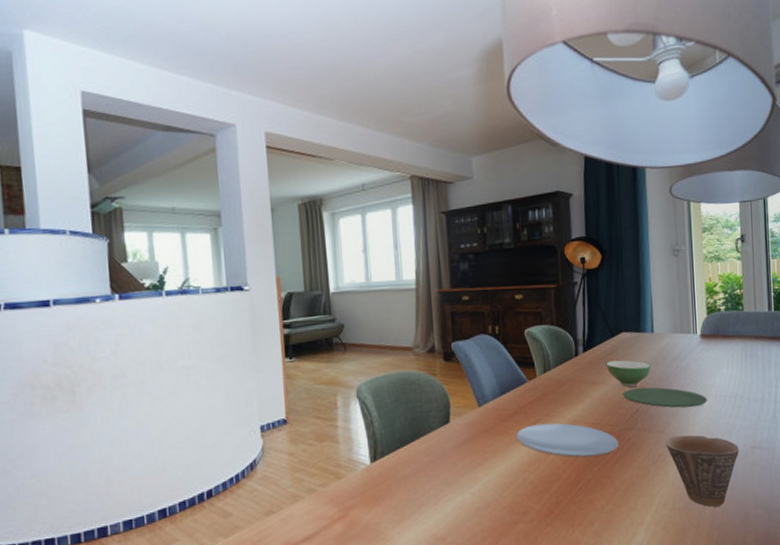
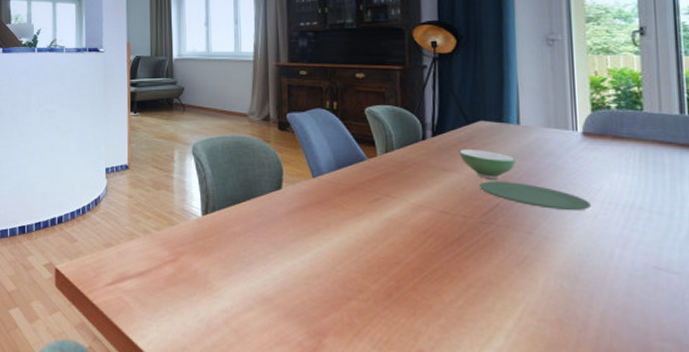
plate: present [516,423,619,458] -> none [352,203,474,247]
cup: present [665,435,739,507] -> none [533,239,636,328]

